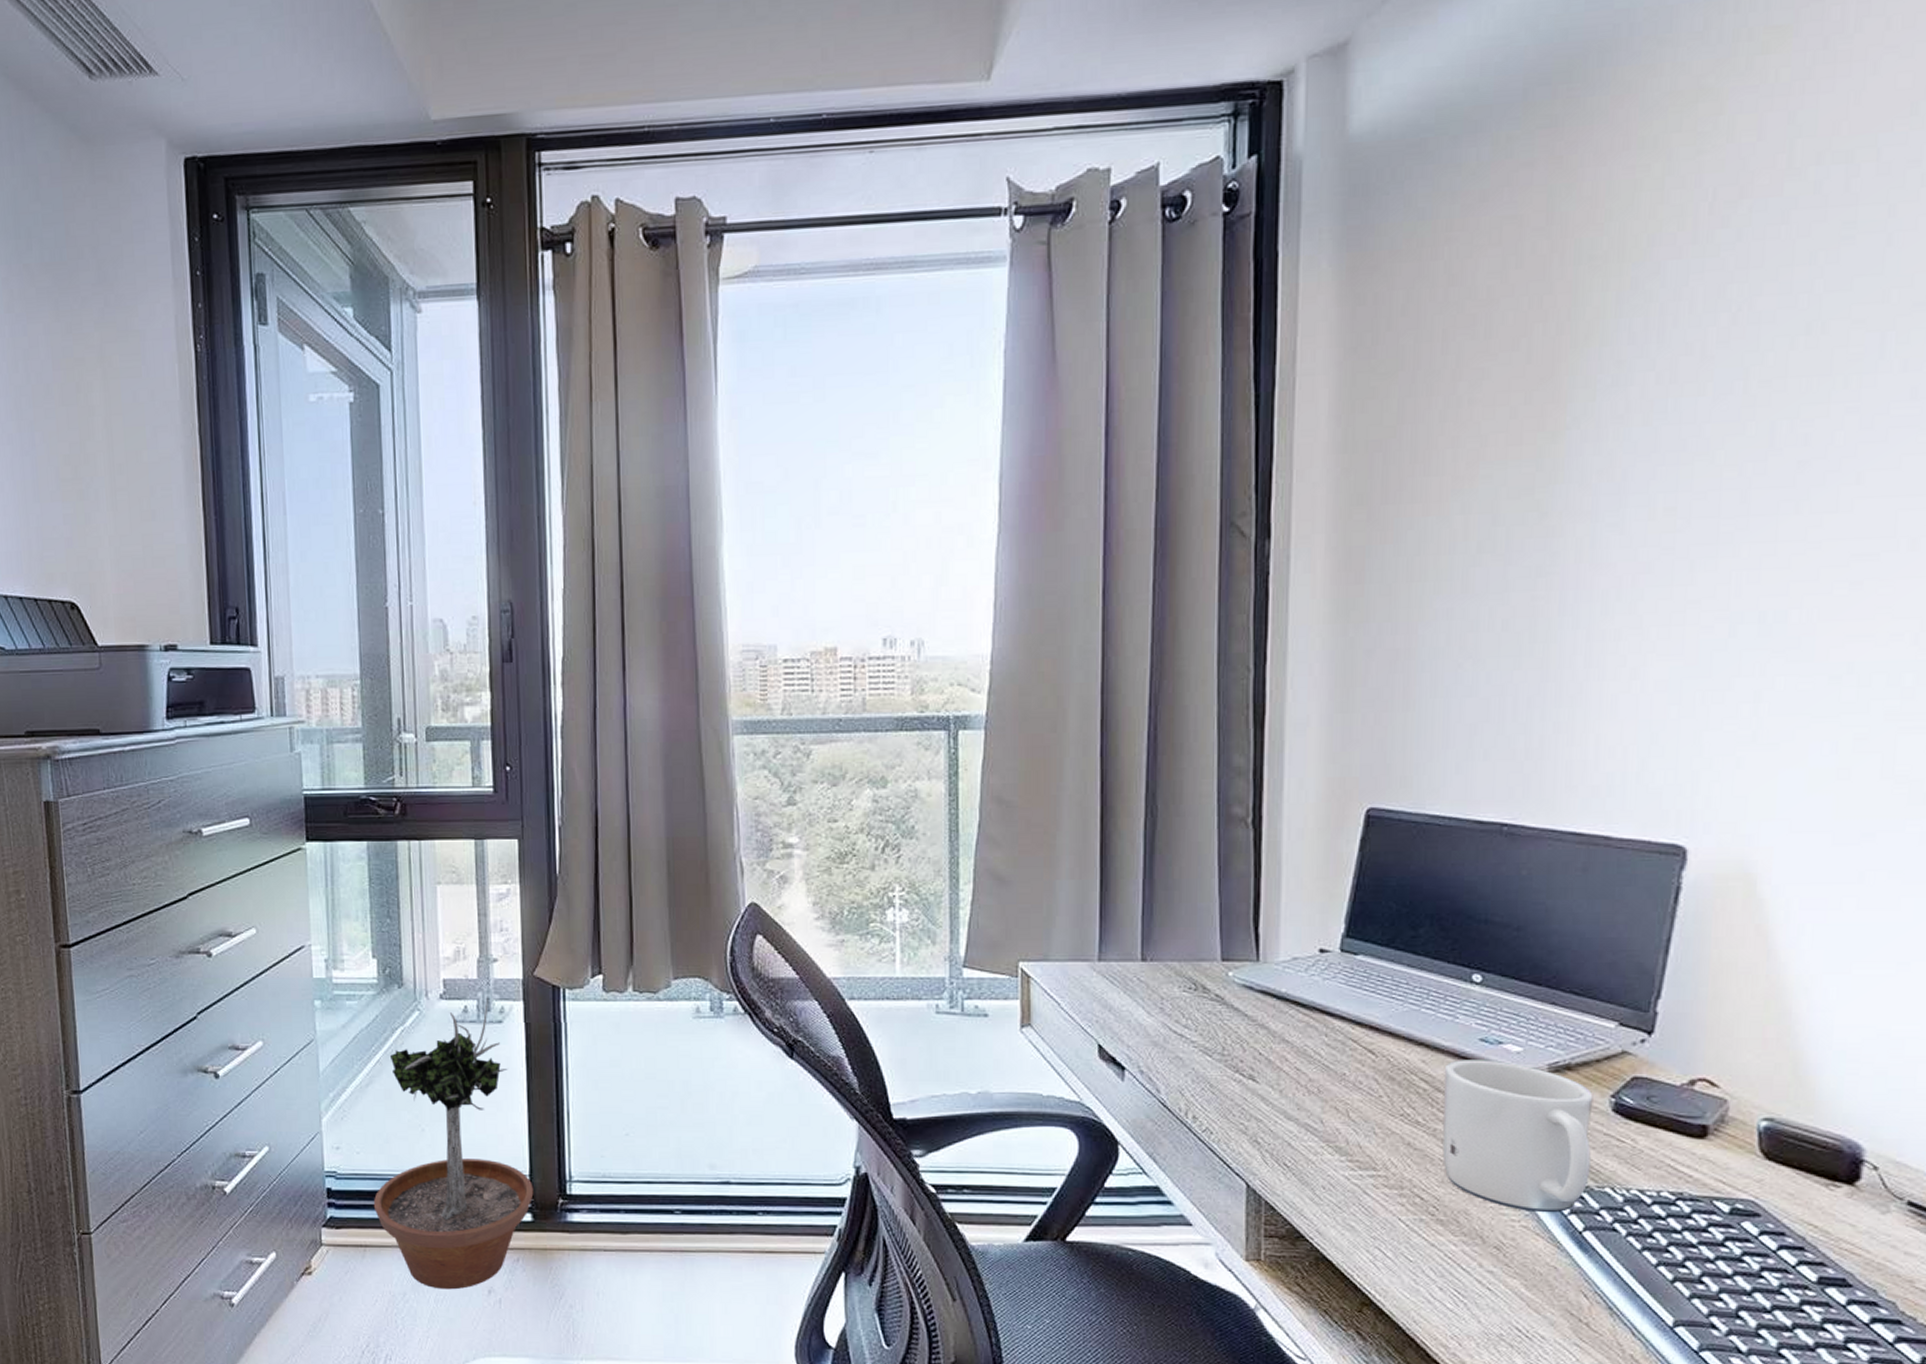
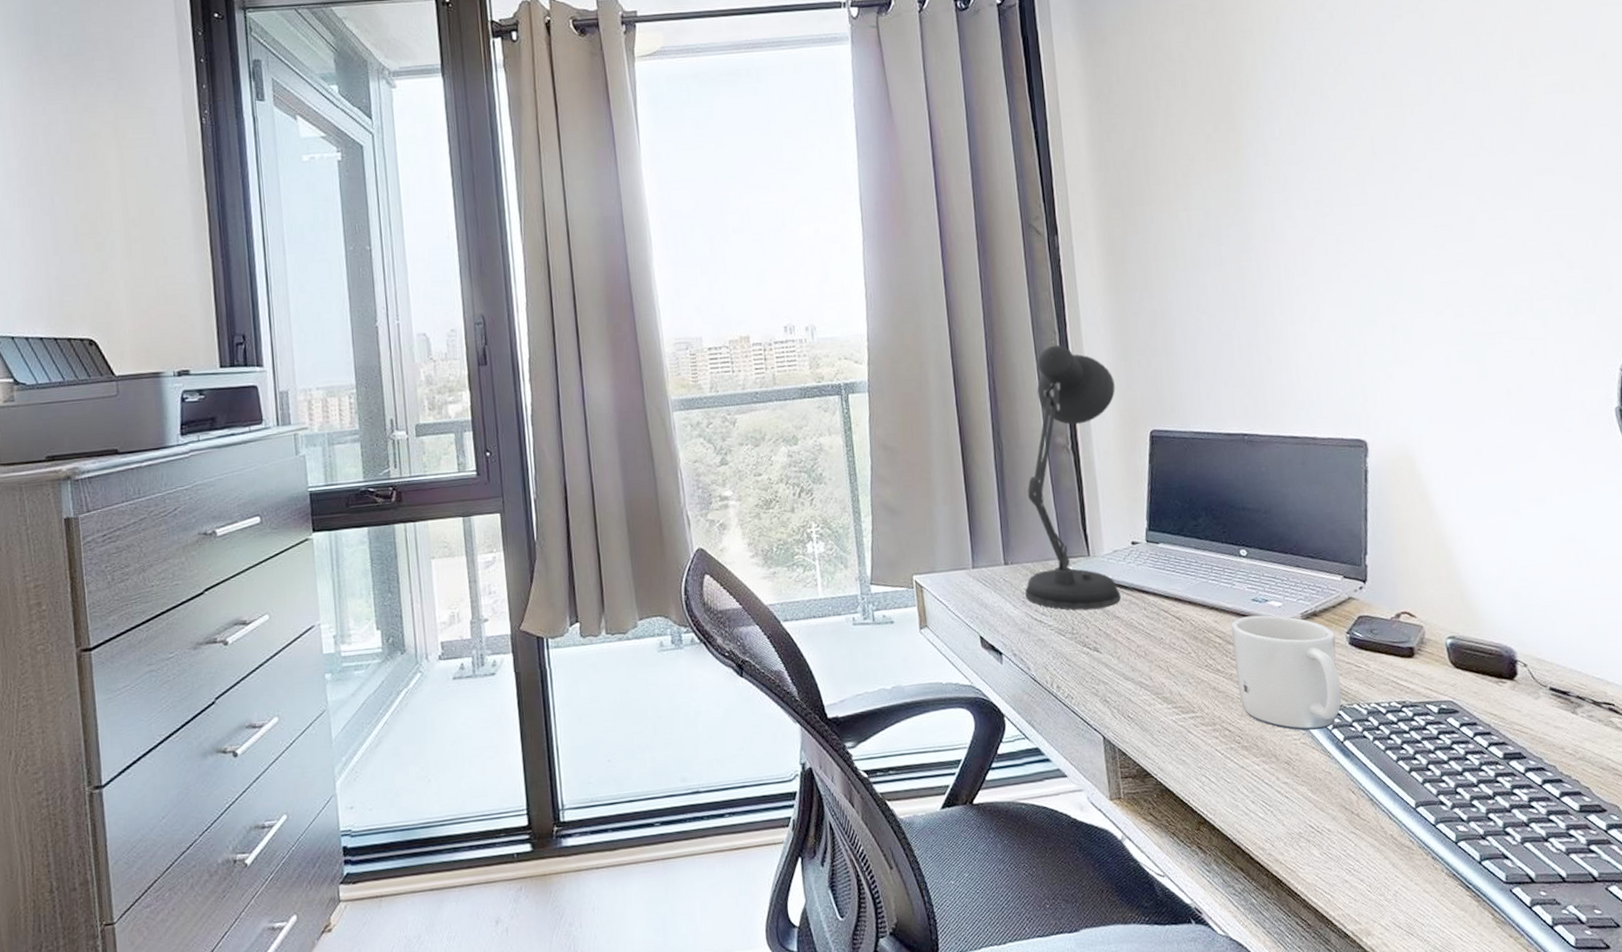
potted tree: present [373,997,534,1290] -> none [386,653,532,927]
desk lamp: none [1165,686,1325,1029] -> present [1025,345,1121,610]

